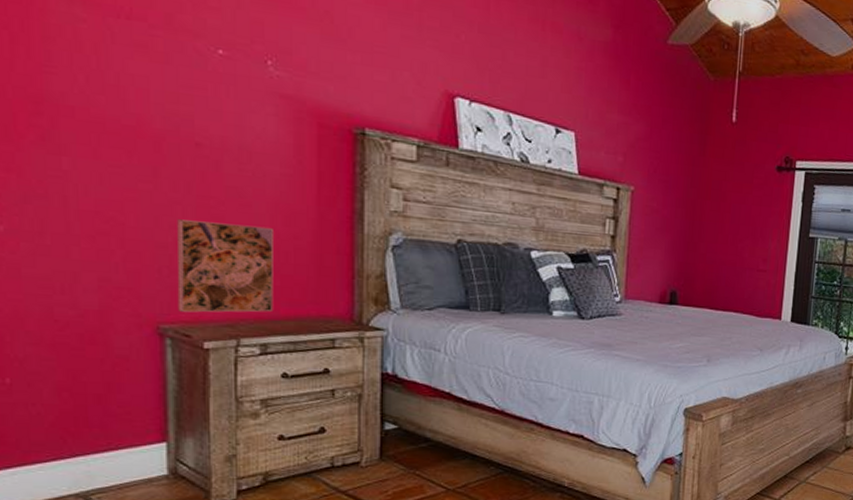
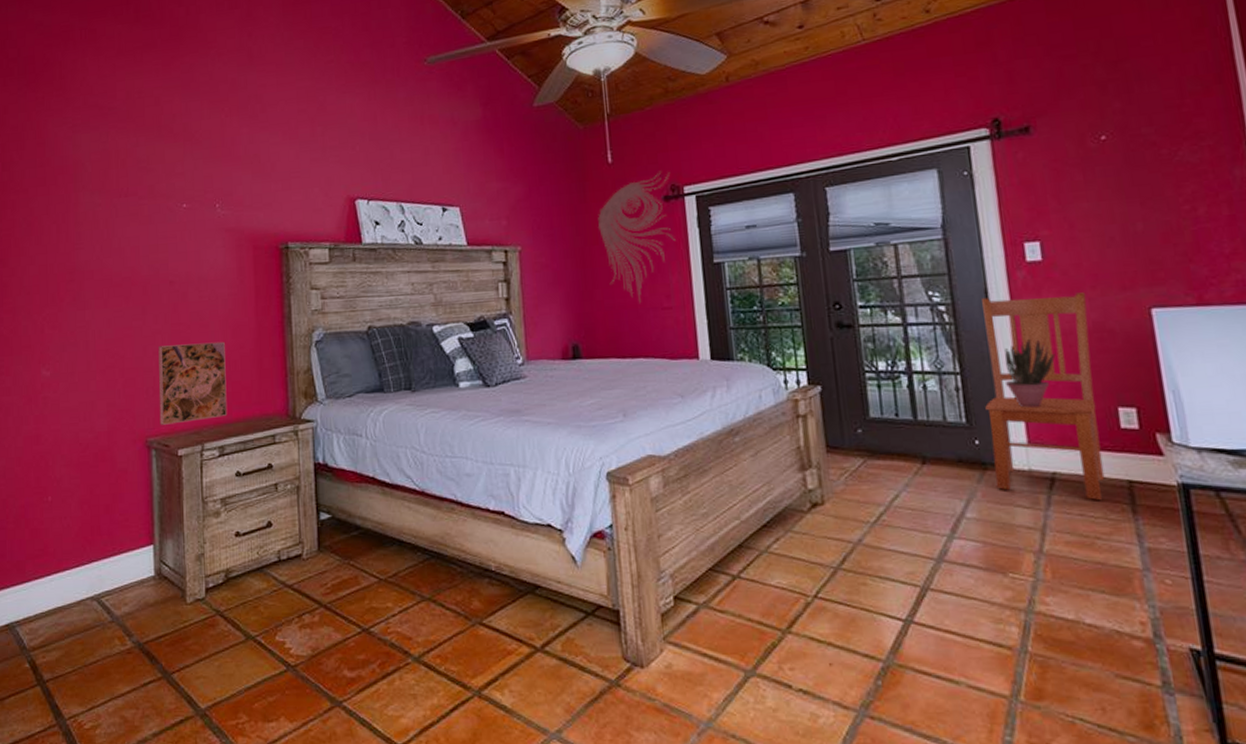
wall sculpture: none [713,141,787,262] -> present [598,170,676,303]

